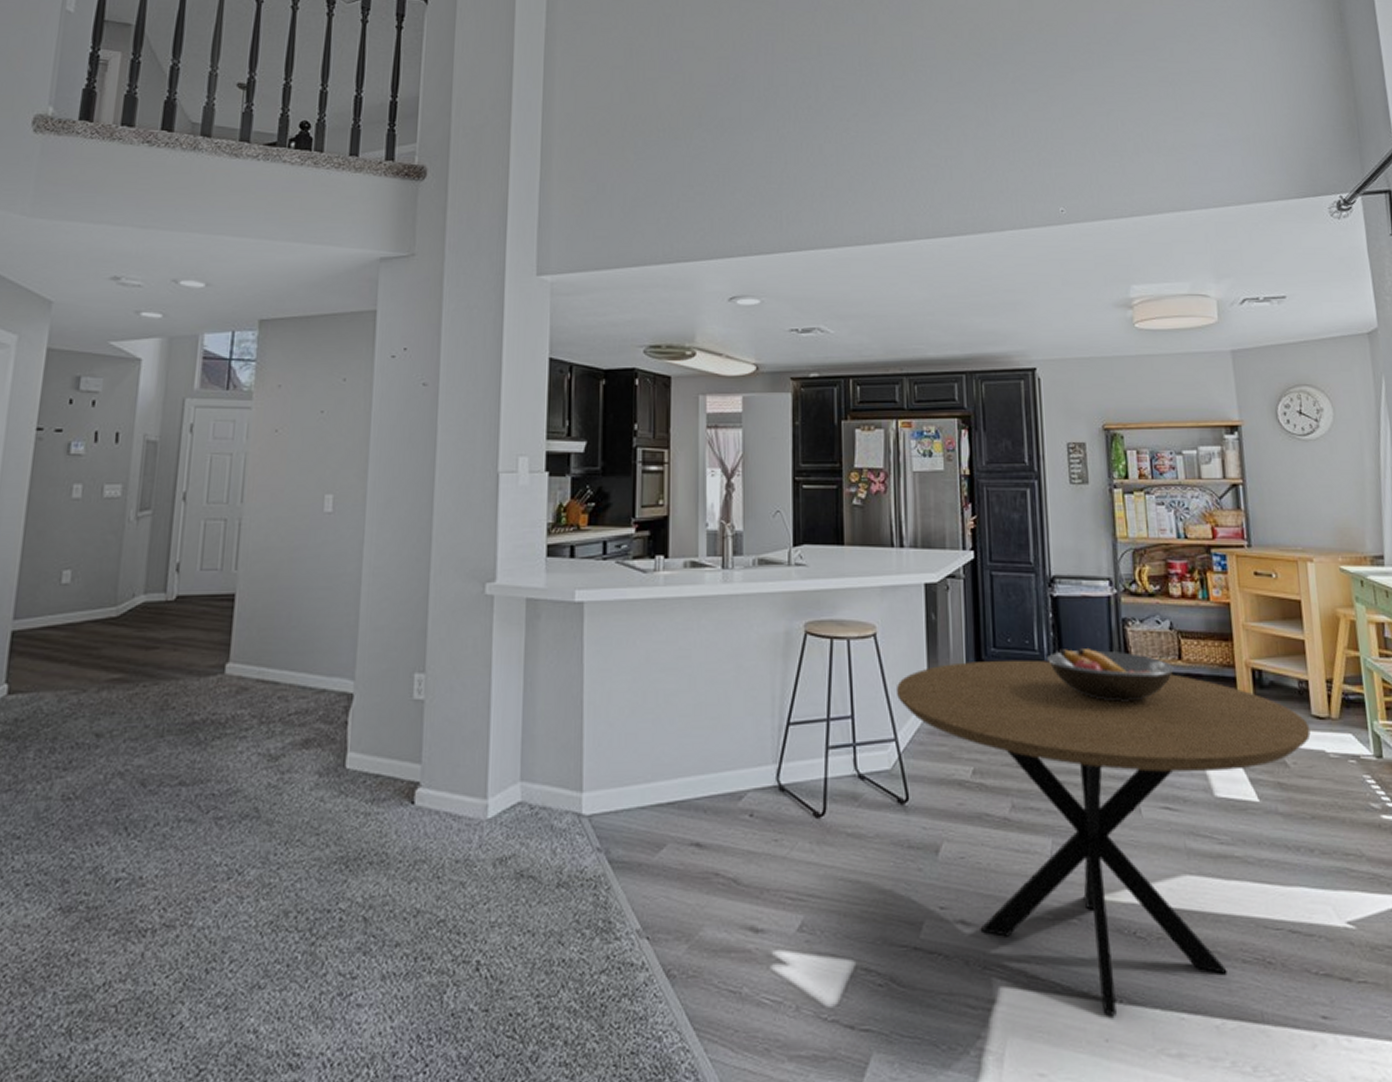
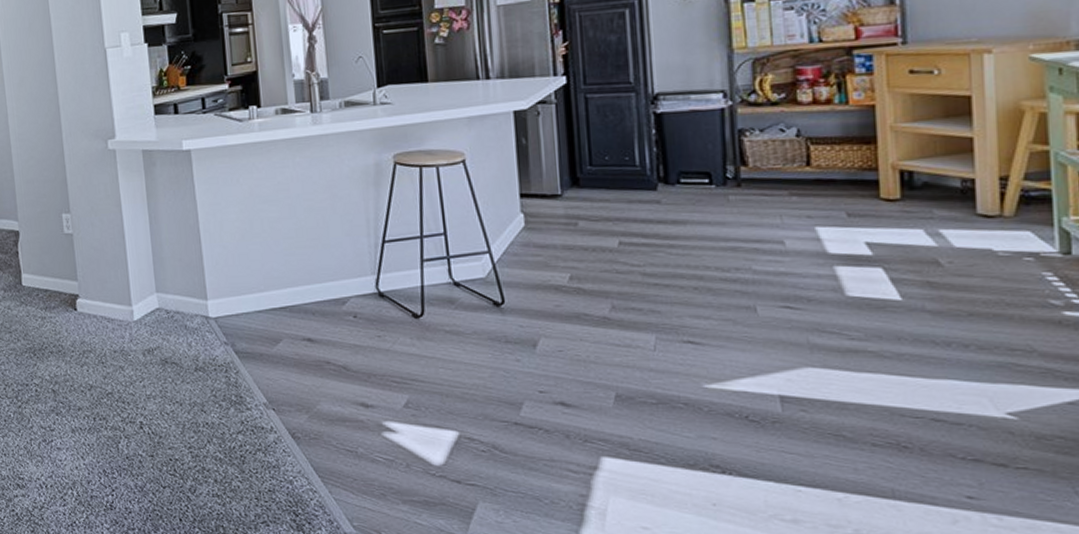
dining table: present [895,659,1311,1016] -> none [487,175,974,485]
fruit bowl: present [1046,649,1174,701] -> none [649,161,800,210]

